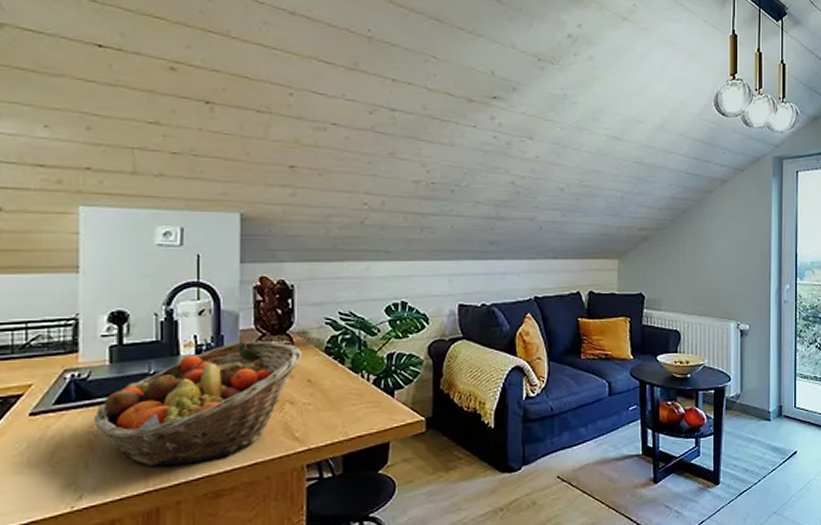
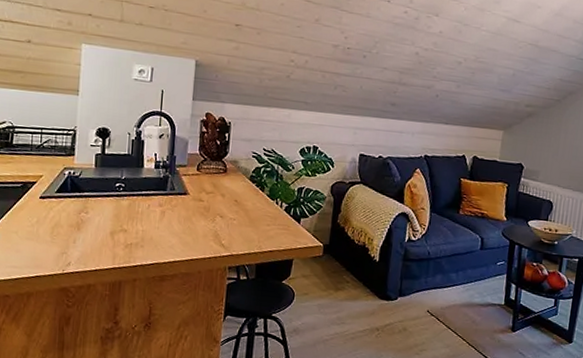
fruit basket: present [93,340,303,467] -> none [81,162,233,252]

